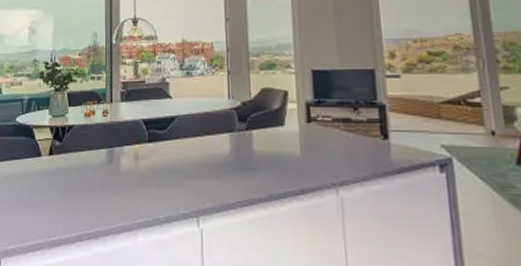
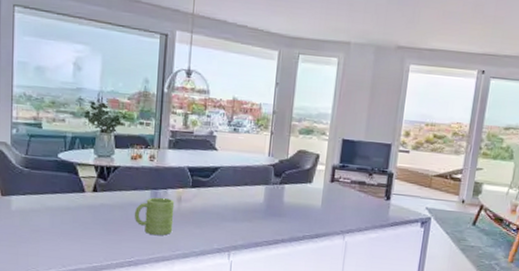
mug: none [92,156,132,201] -> present [135,197,175,236]

